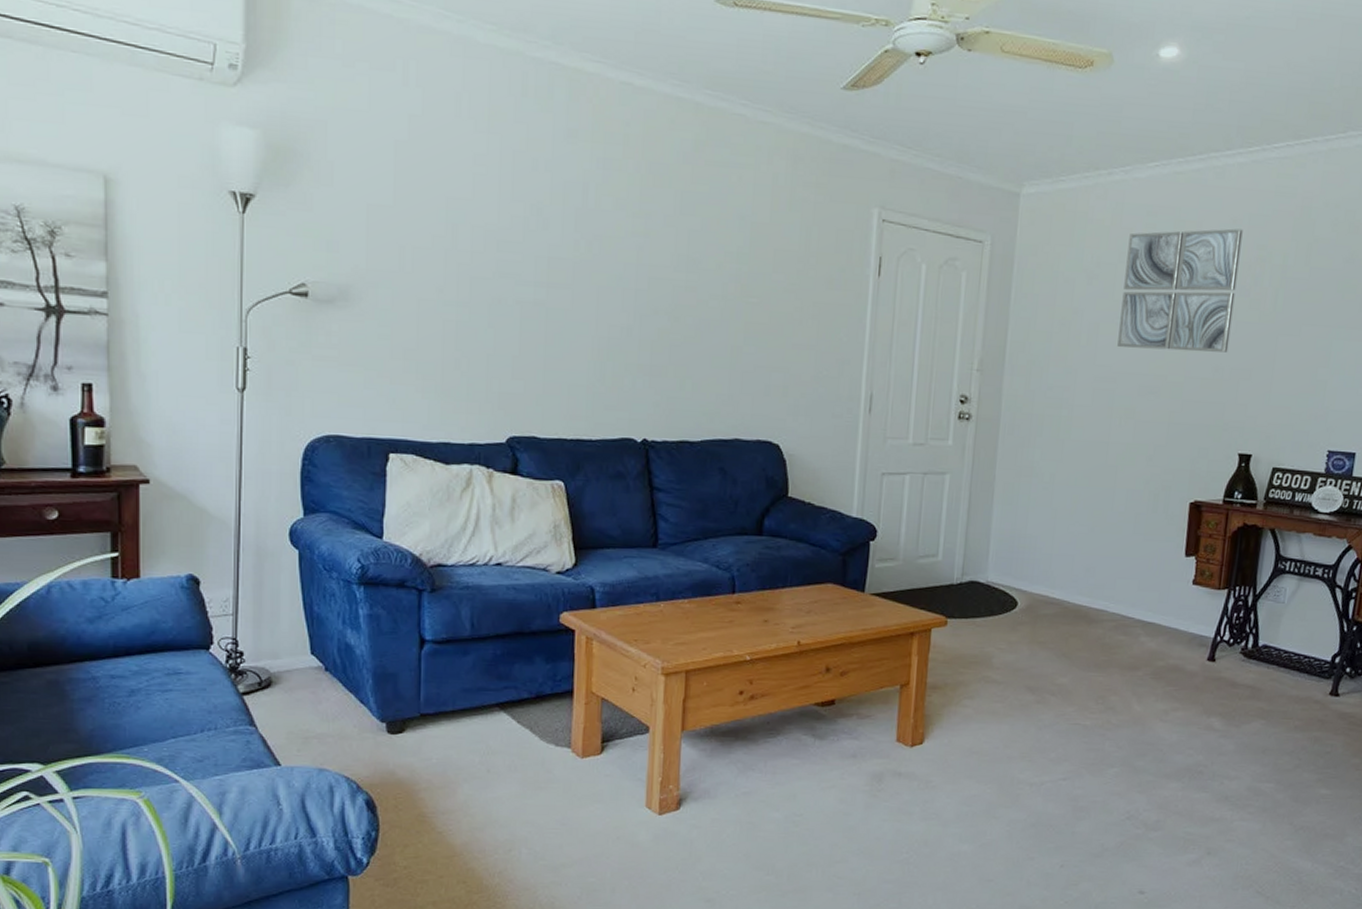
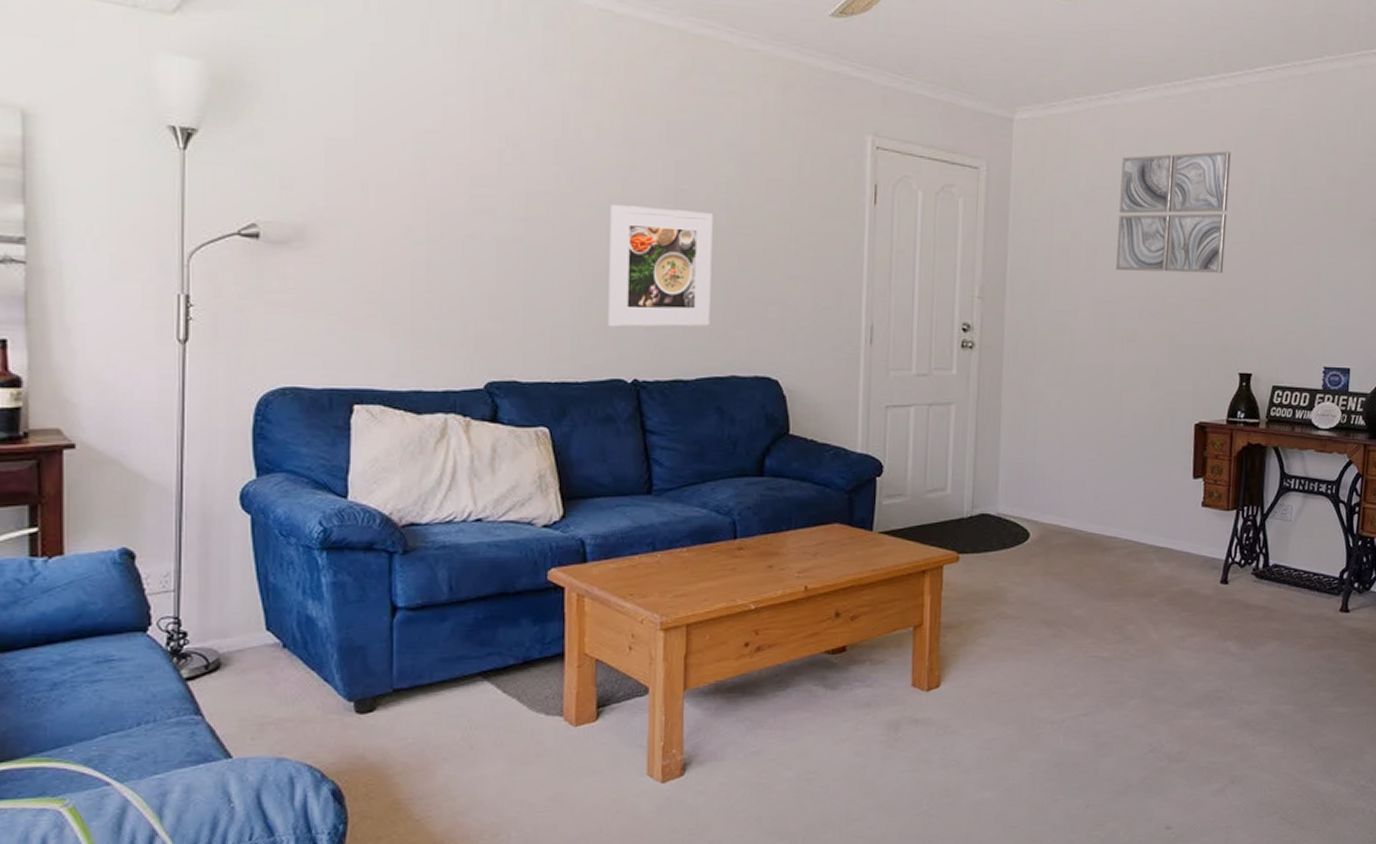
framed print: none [621,272,722,391] -> present [608,205,713,327]

